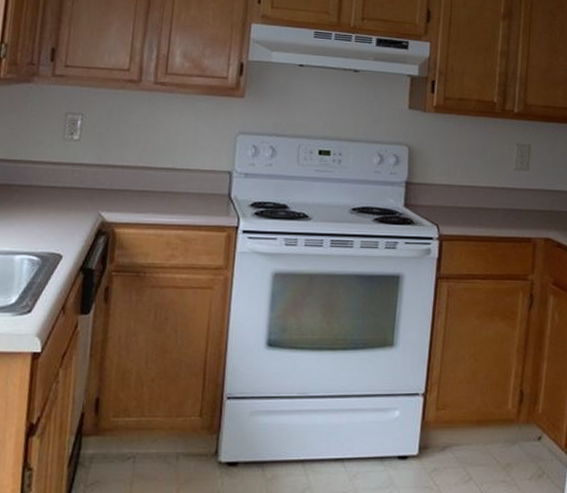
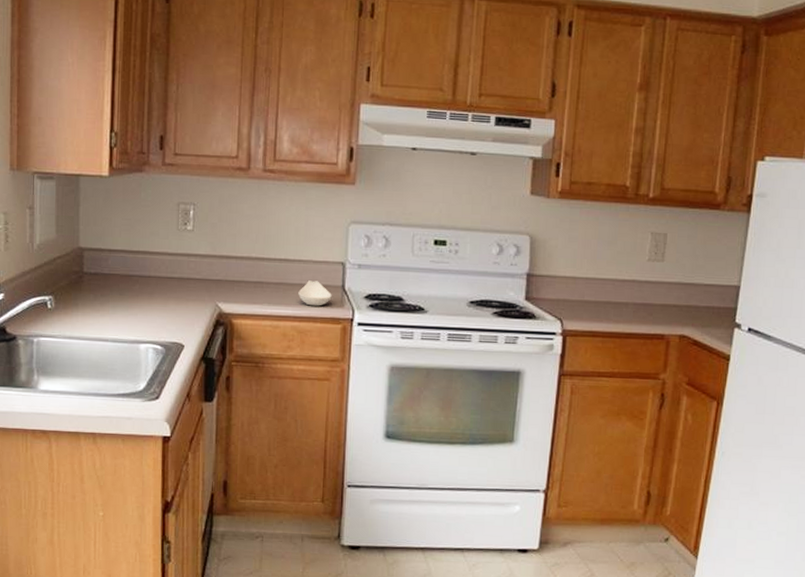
spoon rest: none [184,189,218,215] -> present [298,280,332,306]

